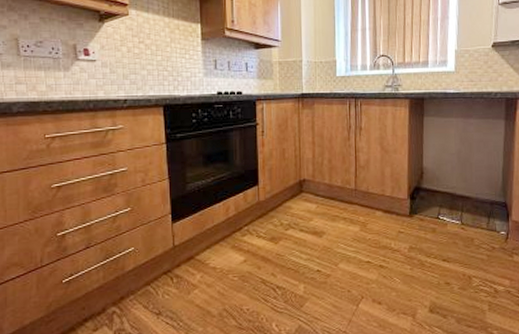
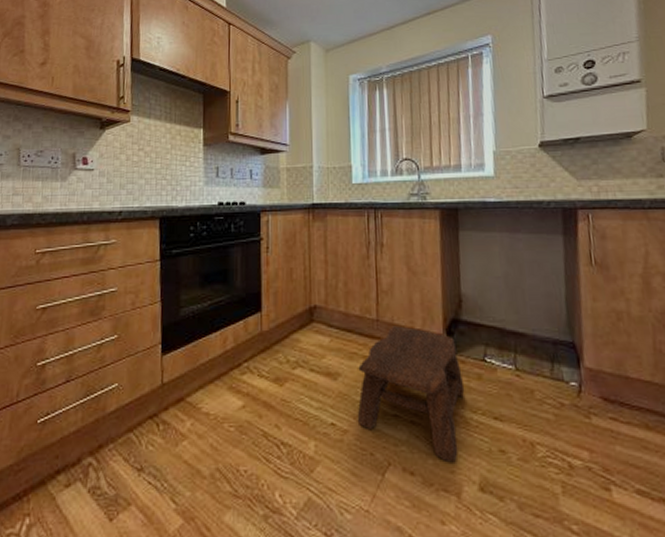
stool: none [338,193,422,294] -> present [357,326,465,463]

